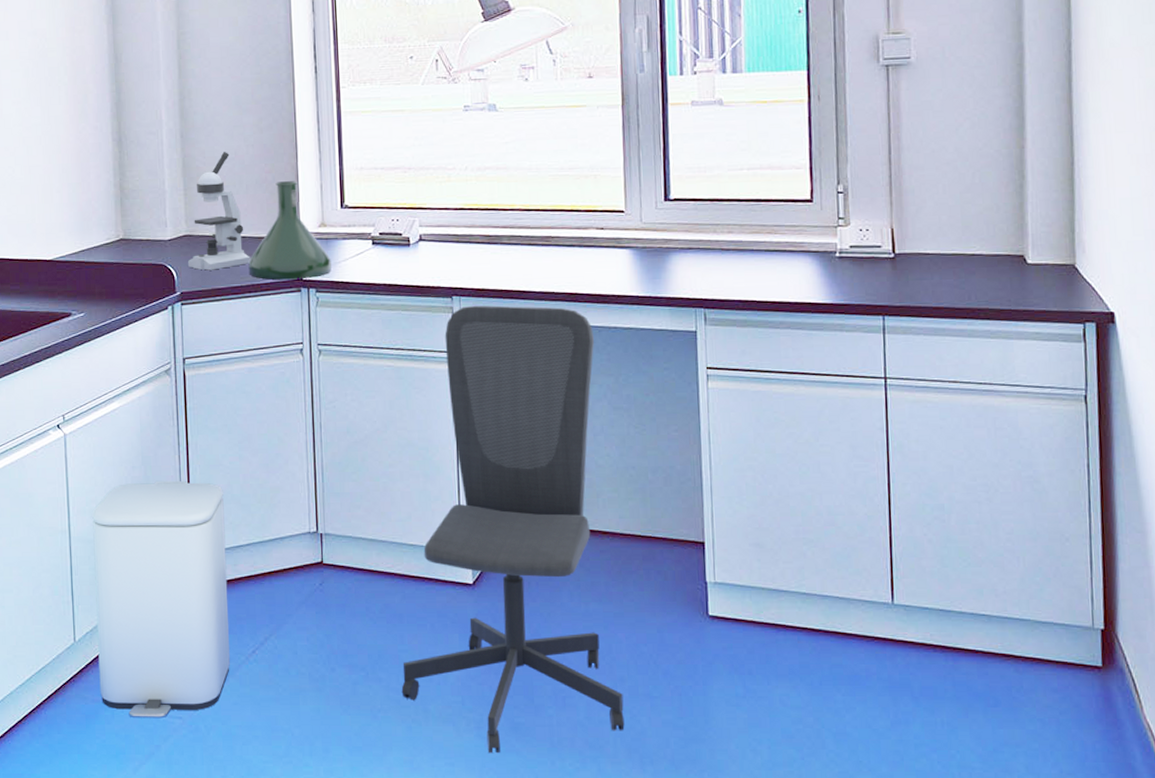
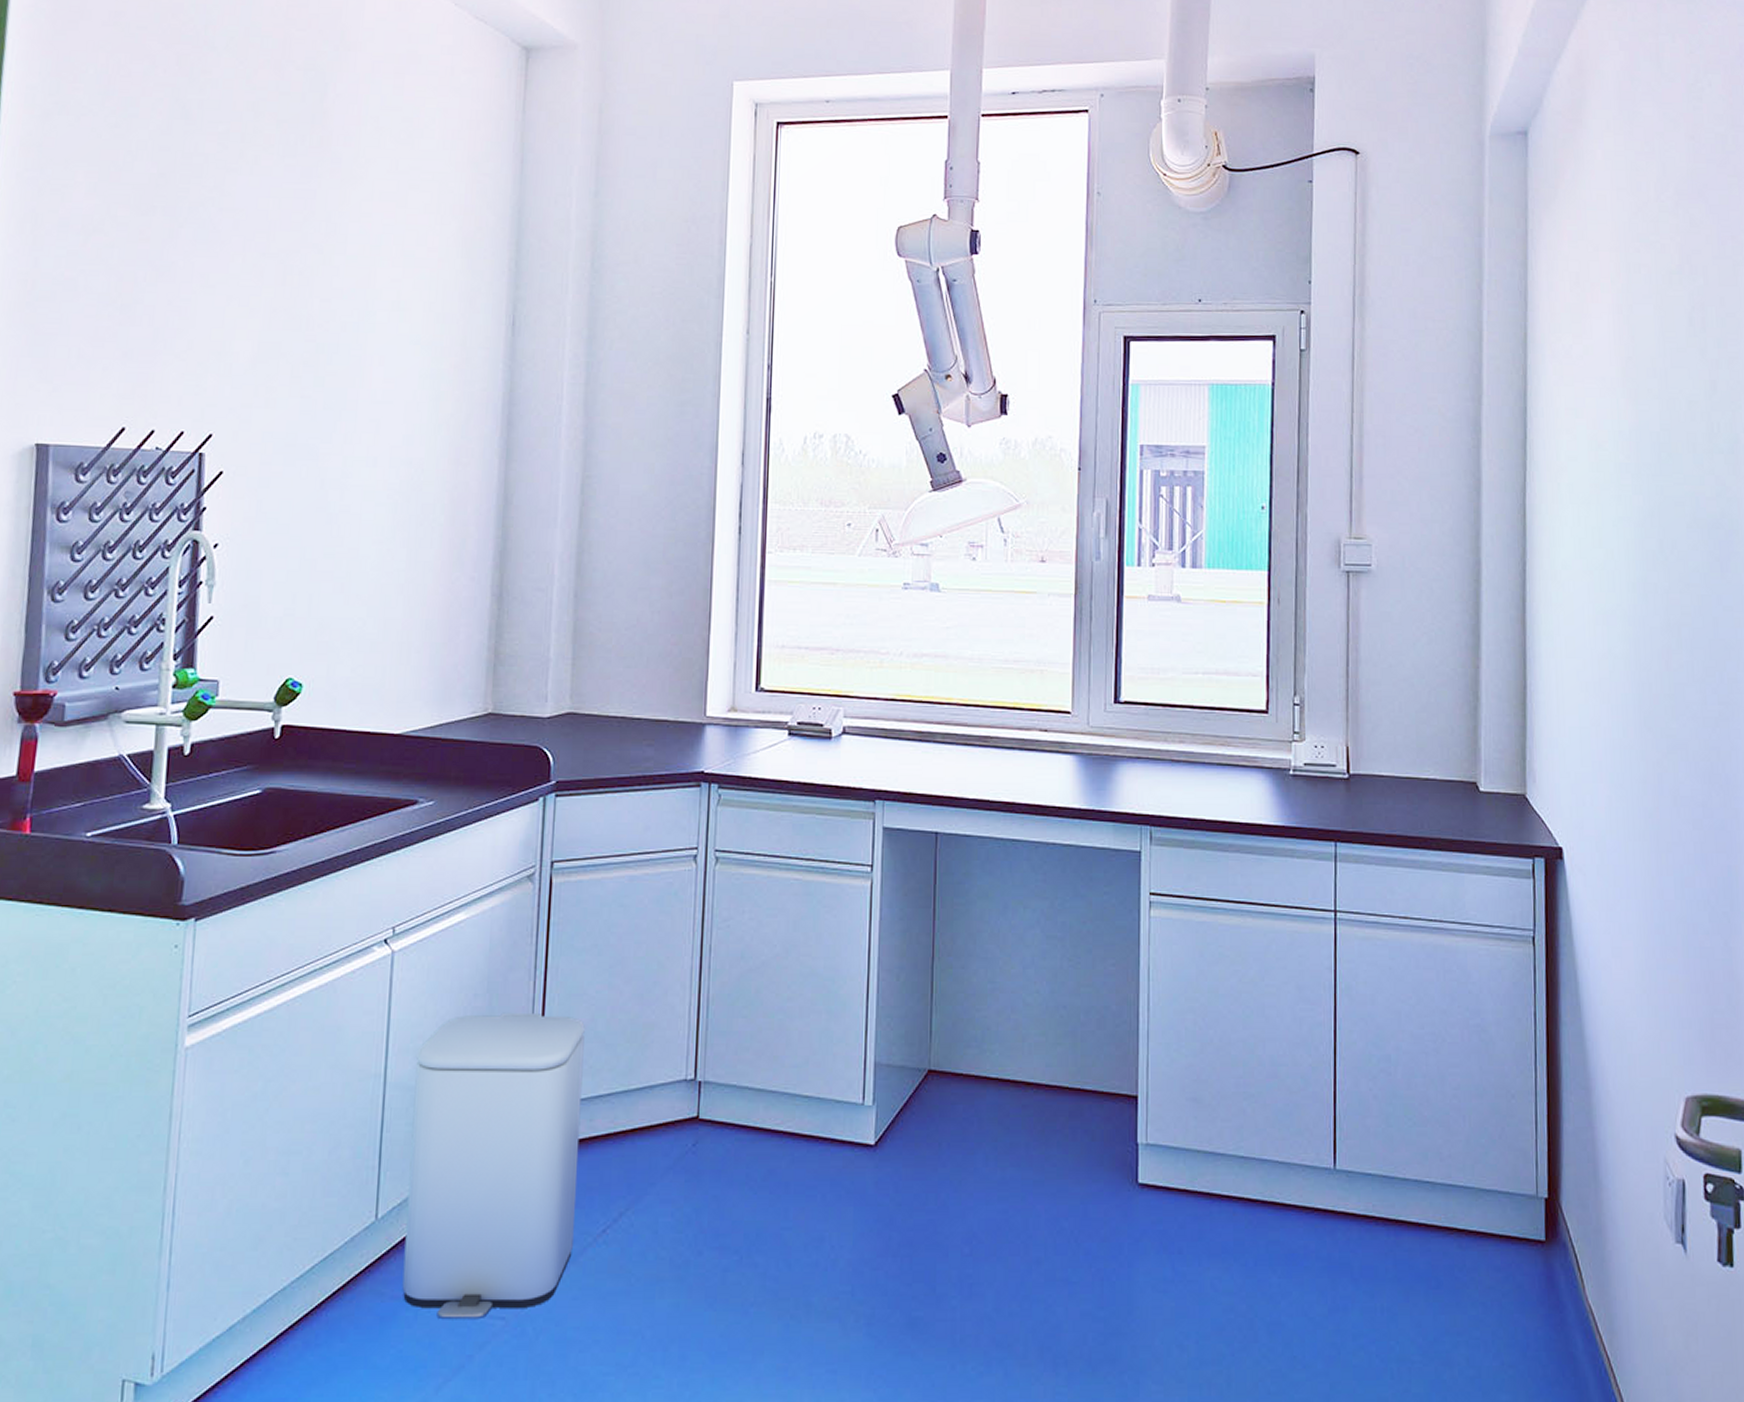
microscope: present [188,152,251,271] -> none [569,617,644,756]
flask: present [248,181,332,279] -> none [641,656,739,771]
office chair: present [401,305,625,754] -> none [780,811,1038,1357]

